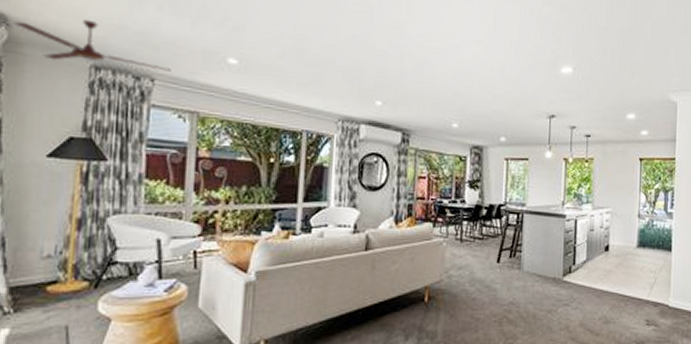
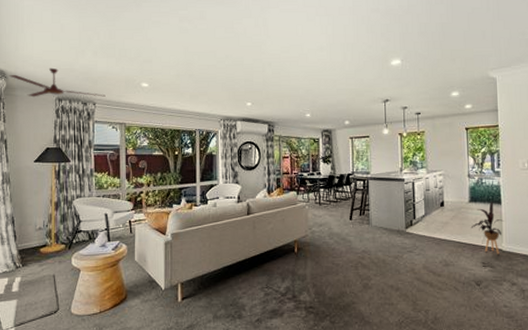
house plant: none [636,248,673,311] -> present [470,202,504,255]

